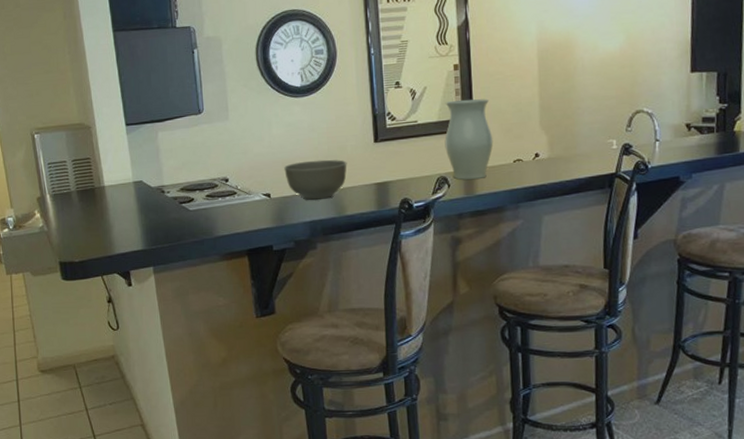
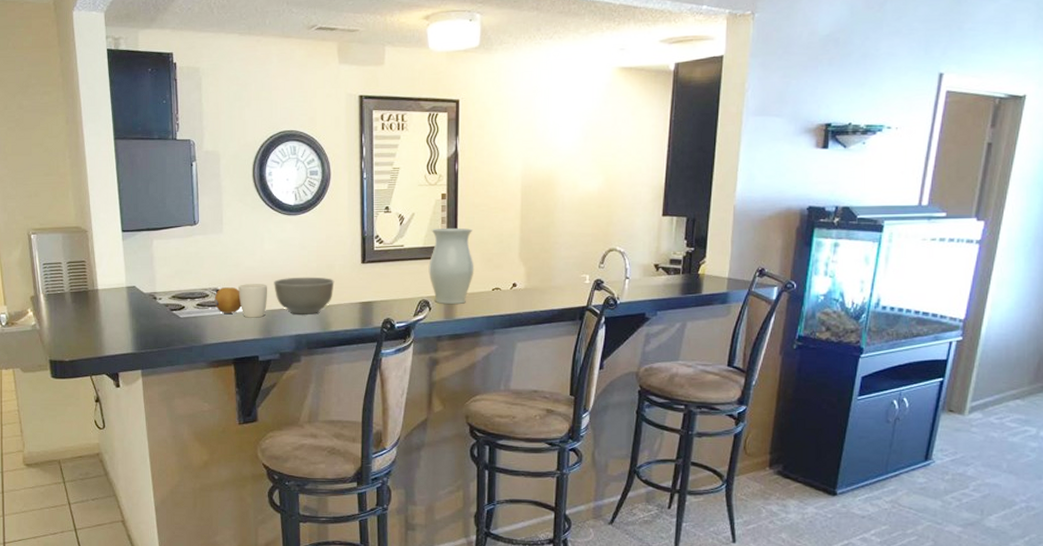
fruit: none [223,176,252,203] -> present [214,287,242,313]
cup: none [248,170,279,207] -> present [238,284,268,318]

